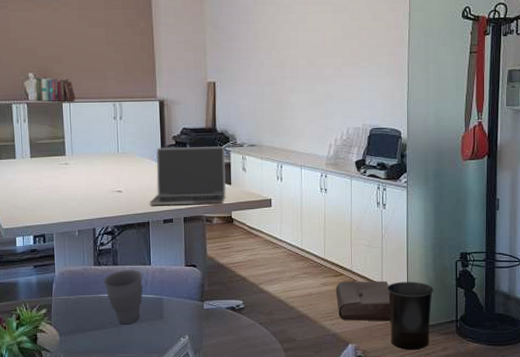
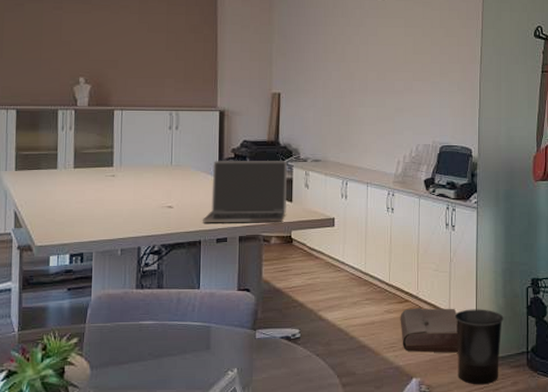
books: present [33,76,75,102] -> none [83,81,129,109]
cup: present [104,269,143,325] -> none [146,293,190,356]

